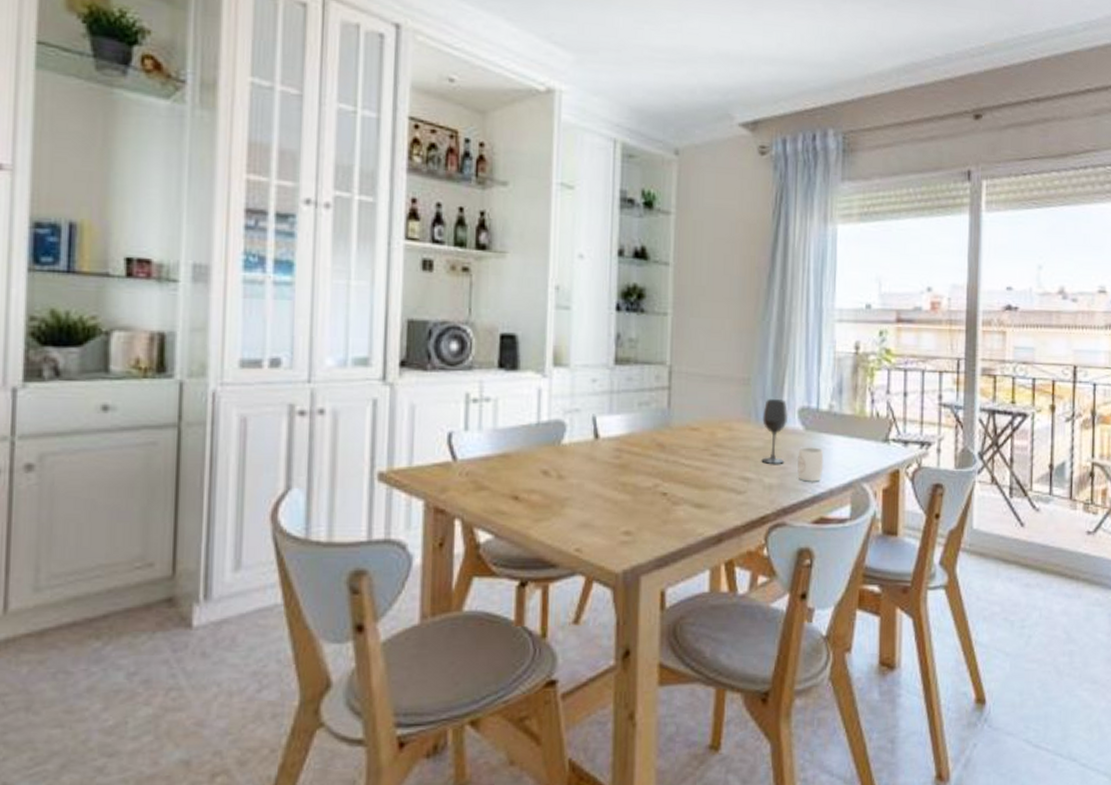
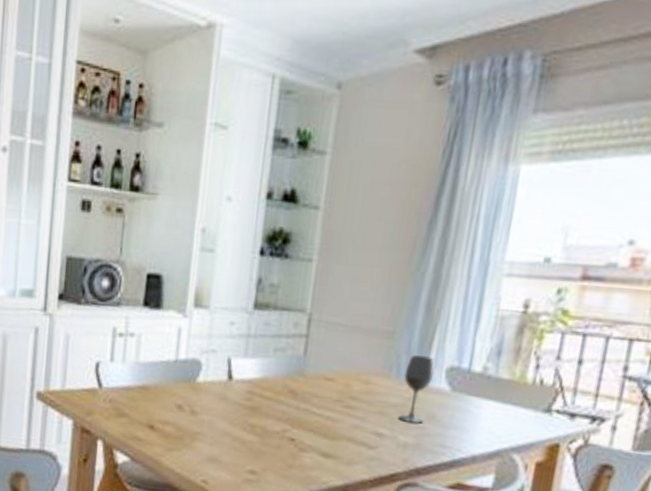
mug: present [797,447,824,483] -> none [437,408,471,447]

